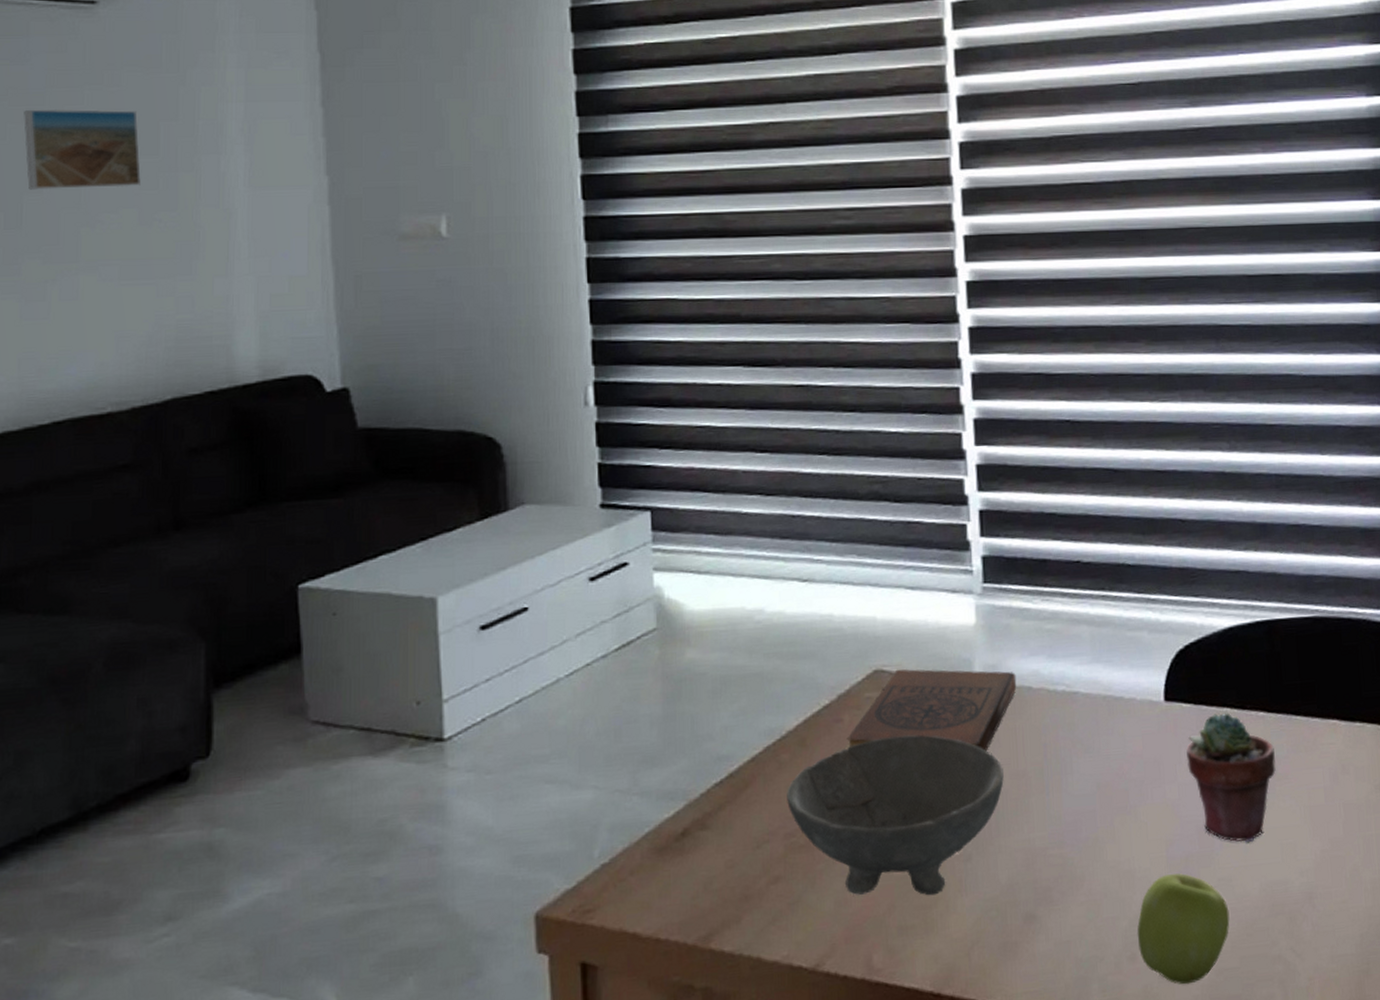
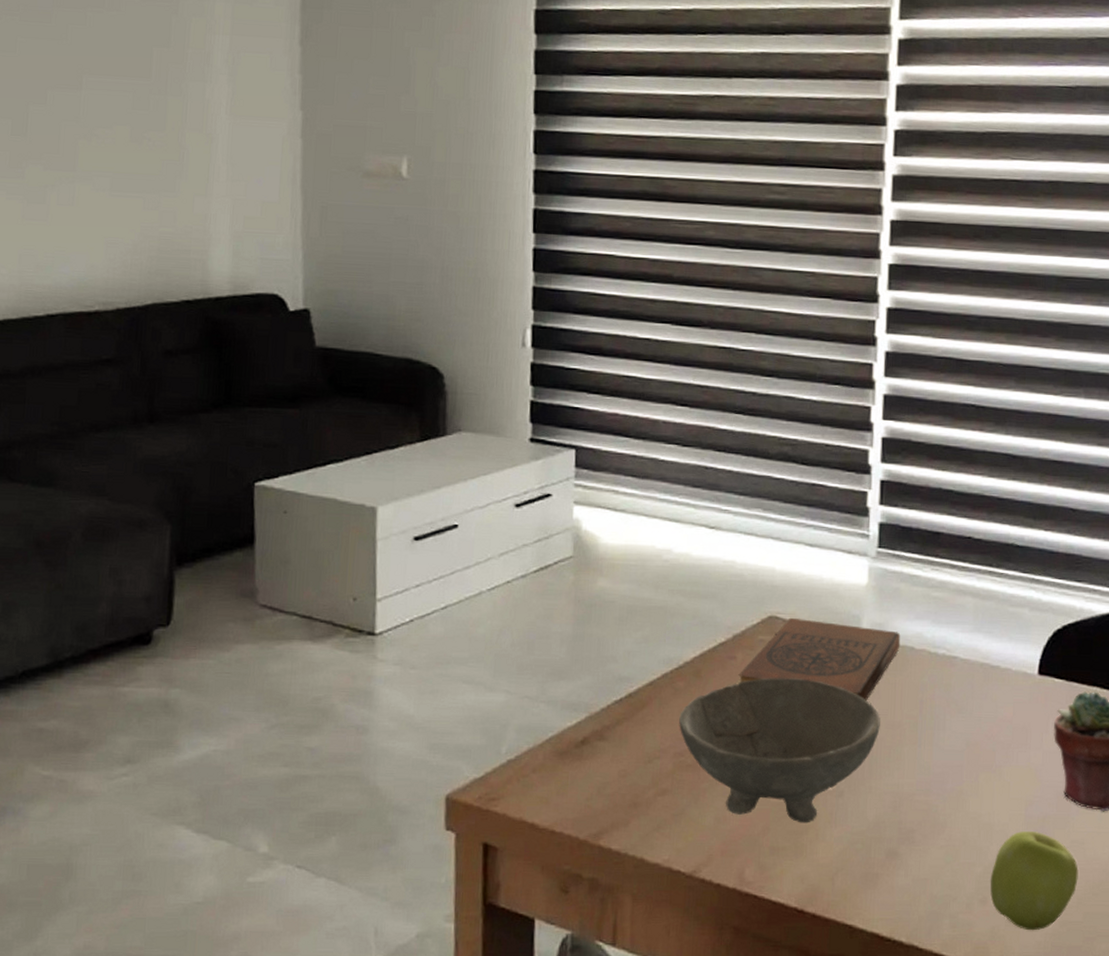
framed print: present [24,109,141,190] -> none [32,26,134,106]

